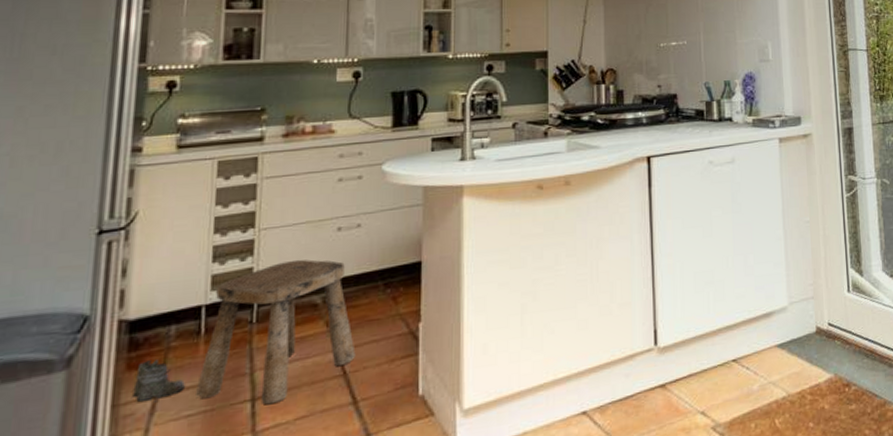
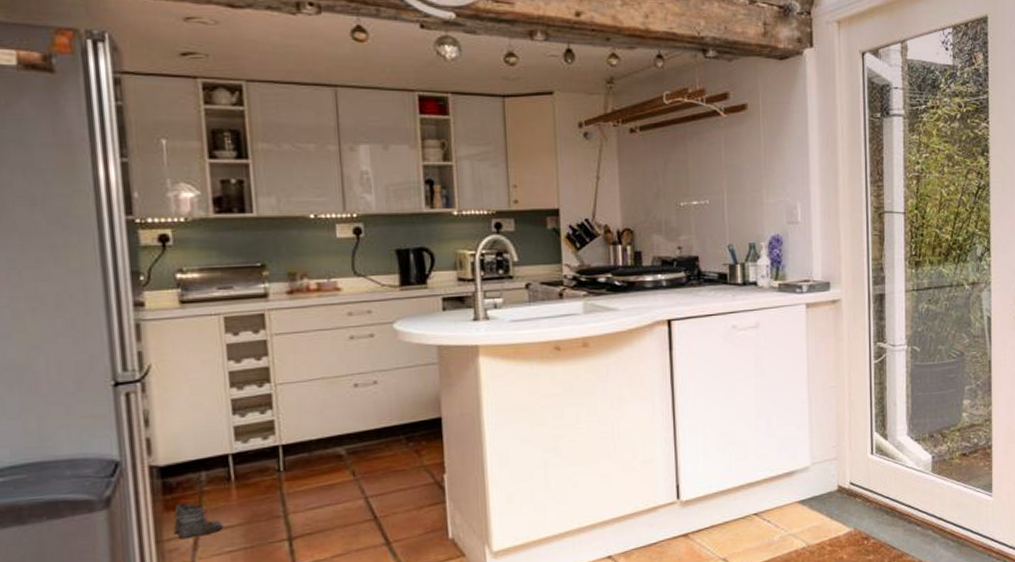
stool: present [196,259,356,405] -> none [234,413,384,544]

